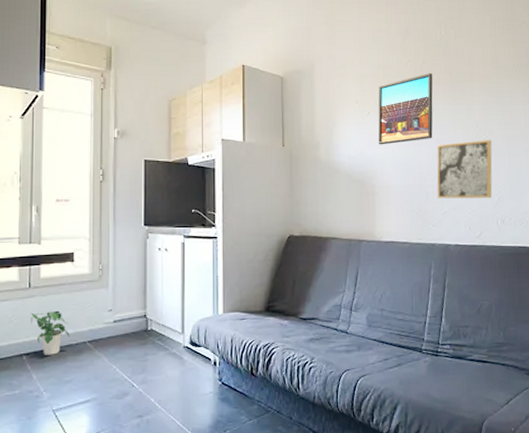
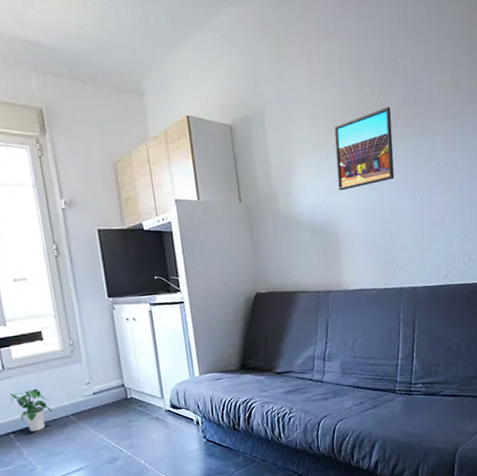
wall art: present [437,140,493,199] -> none [399,175,458,242]

